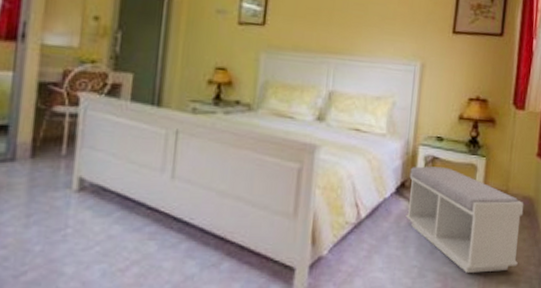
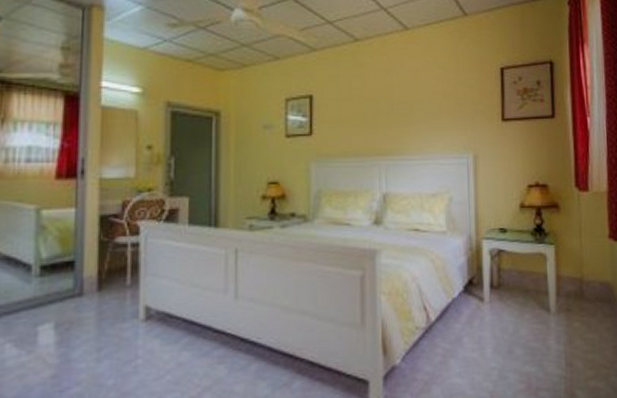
bench: present [406,166,524,273] -> none [476,259,605,371]

